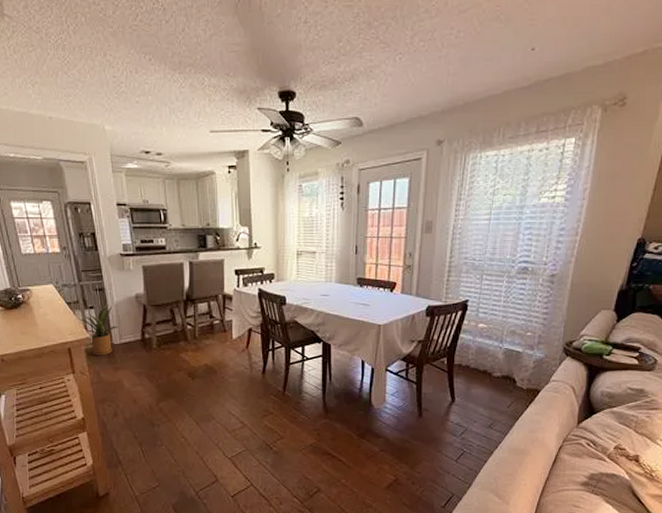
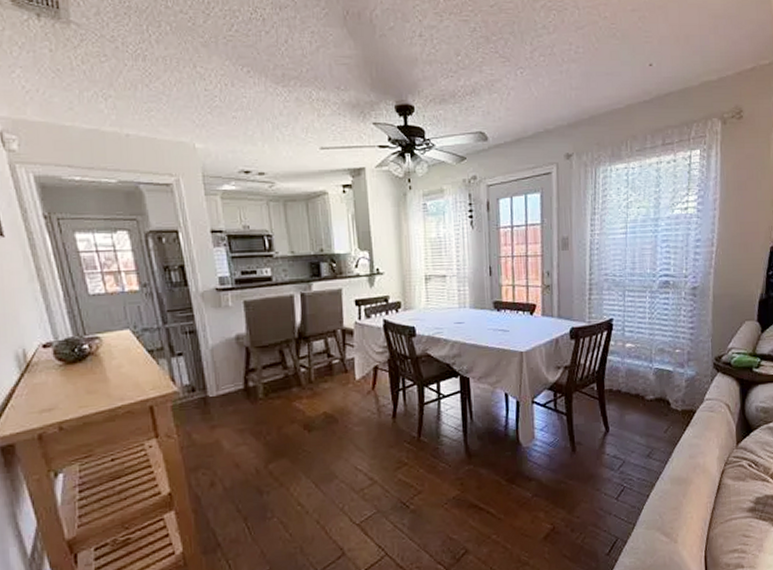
house plant: present [79,304,118,356] -> none [164,348,215,413]

